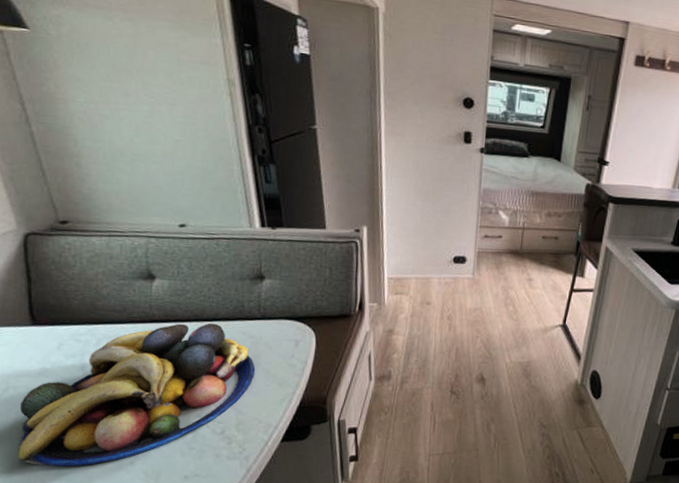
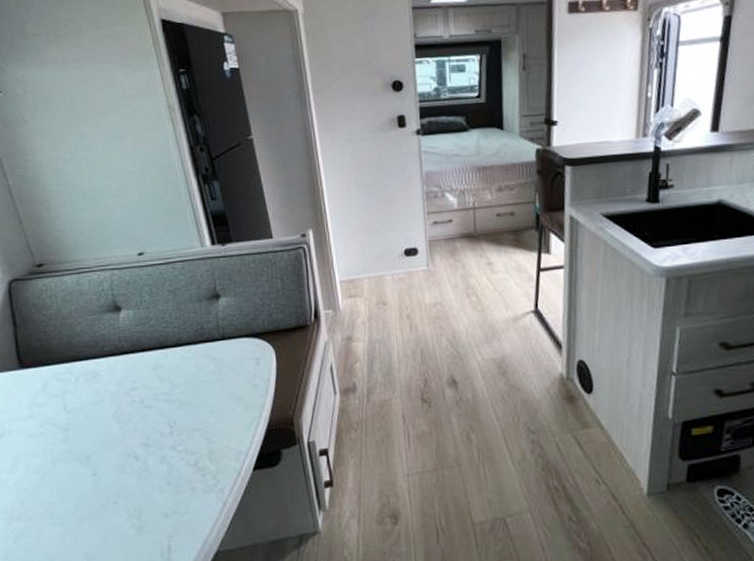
fruit bowl: present [17,323,256,467] -> none [15,349,221,511]

